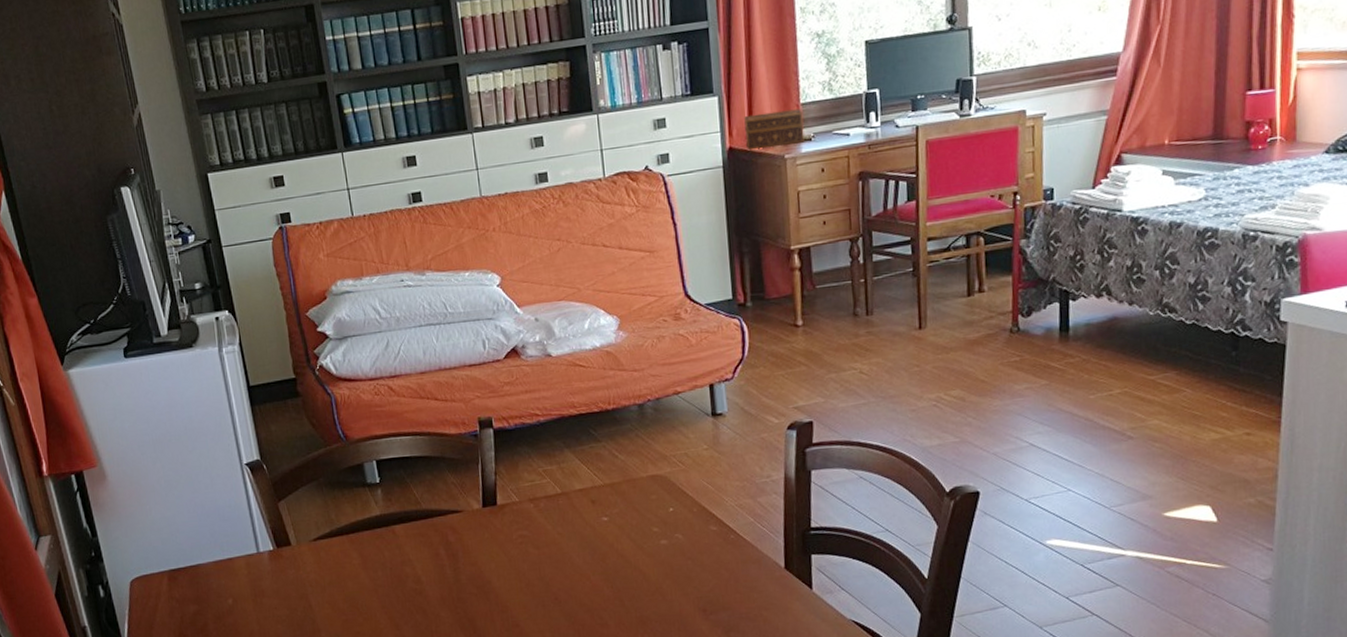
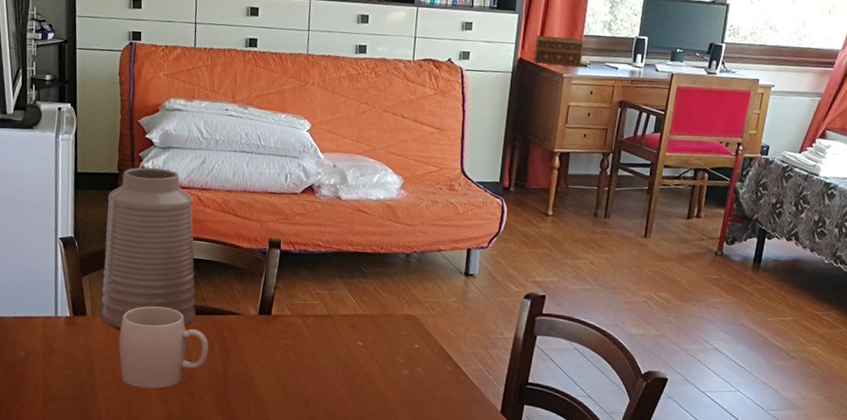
vase: none [289,362,413,556] -> present [100,167,197,331]
mug: none [331,519,435,616] -> present [118,306,209,389]

